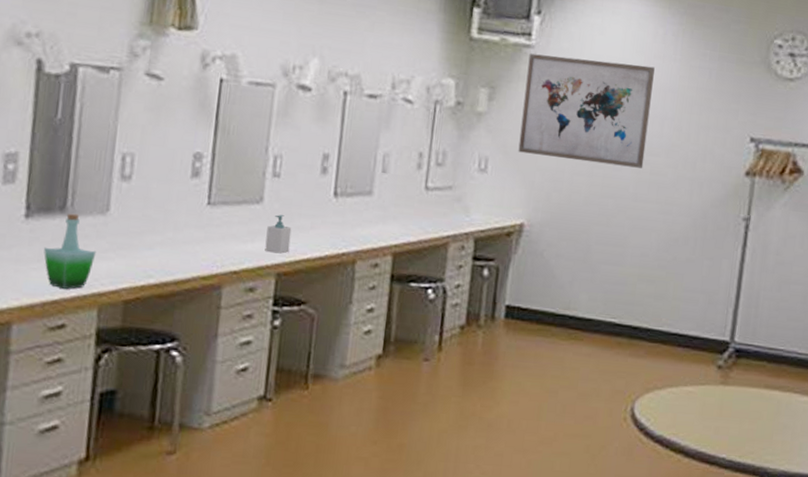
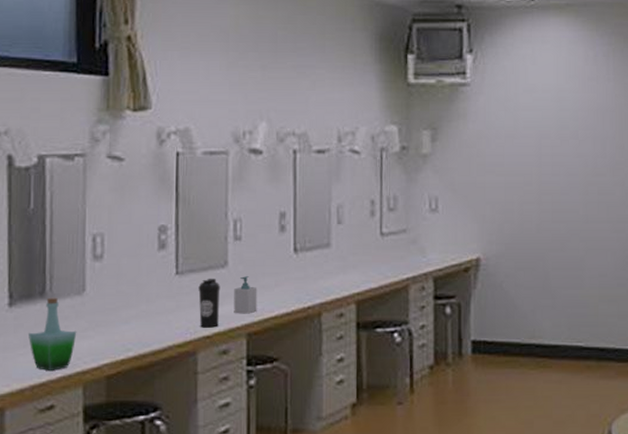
water bottle: none [228,212,254,264] -> present [198,278,221,328]
wall art: present [518,53,655,169] -> none [466,89,591,190]

